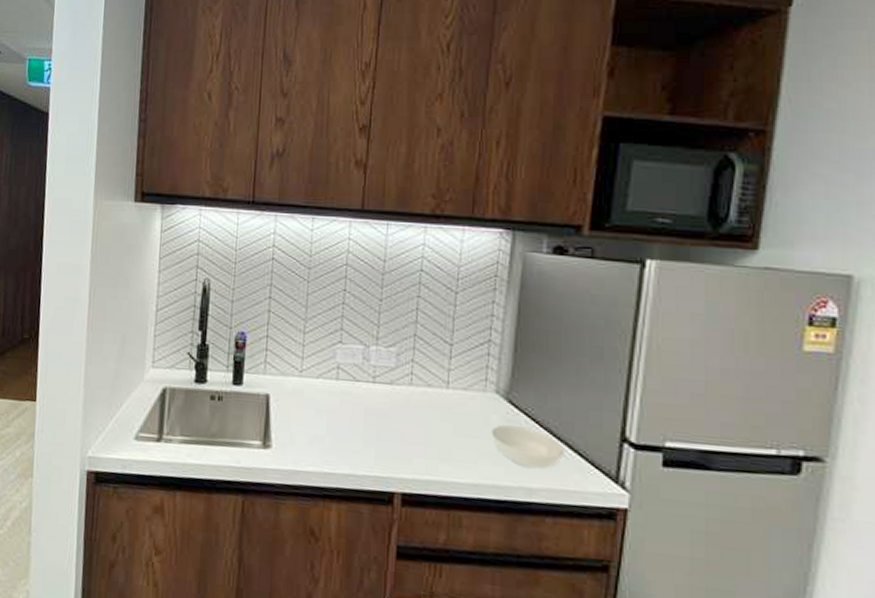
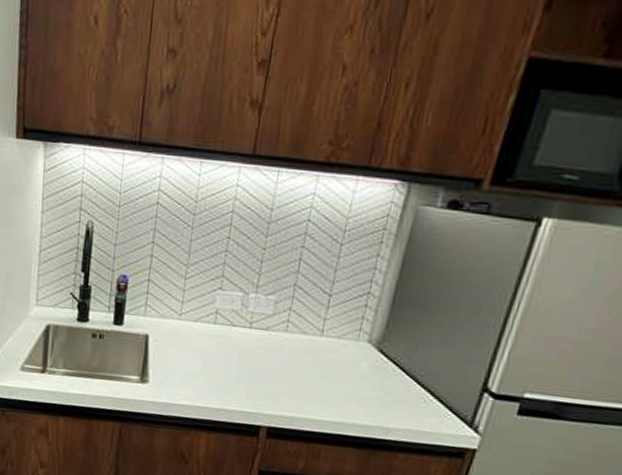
bowl: present [491,425,564,469] -> none [358,371,426,412]

